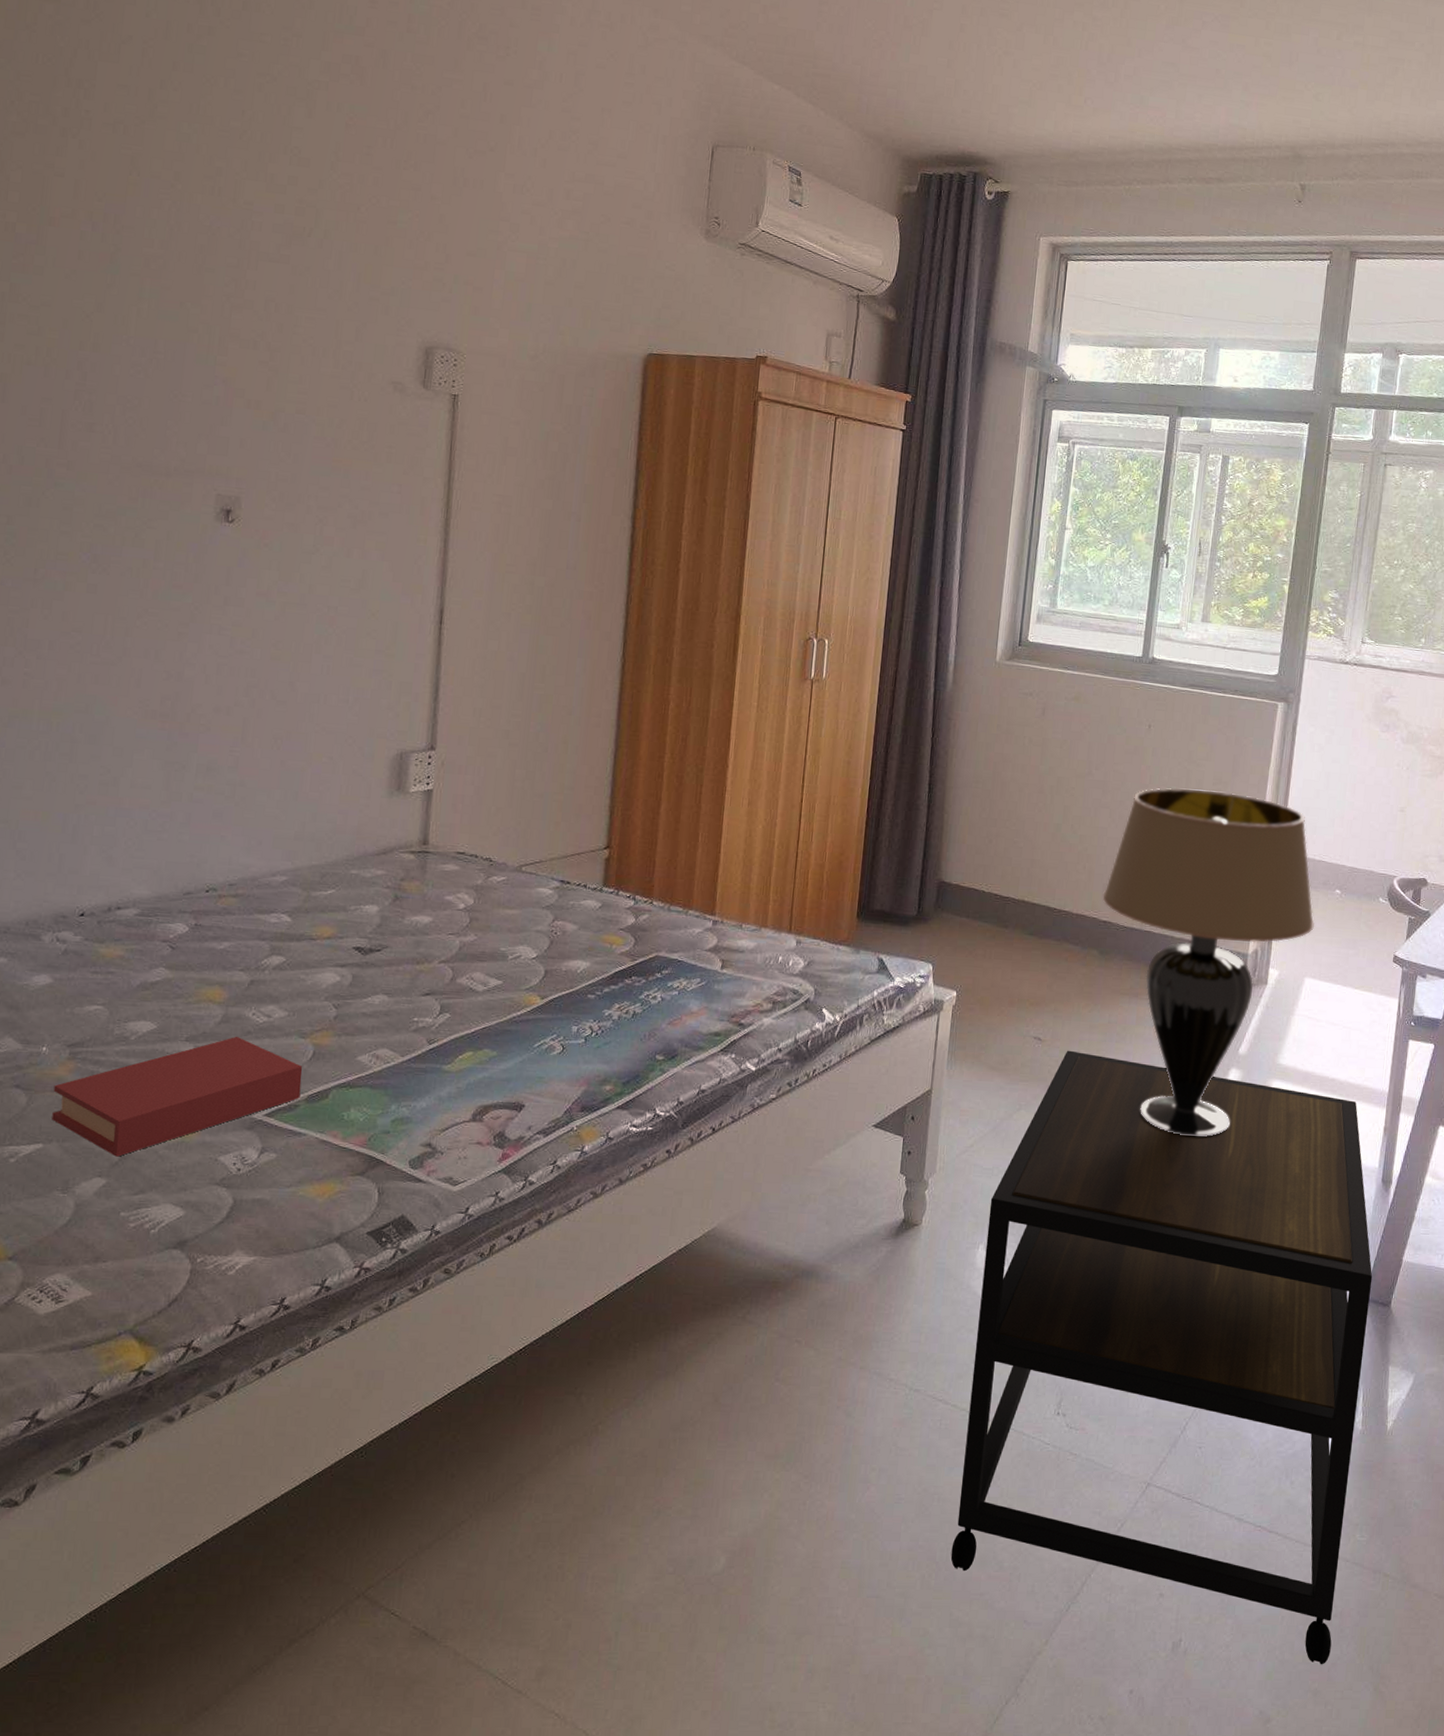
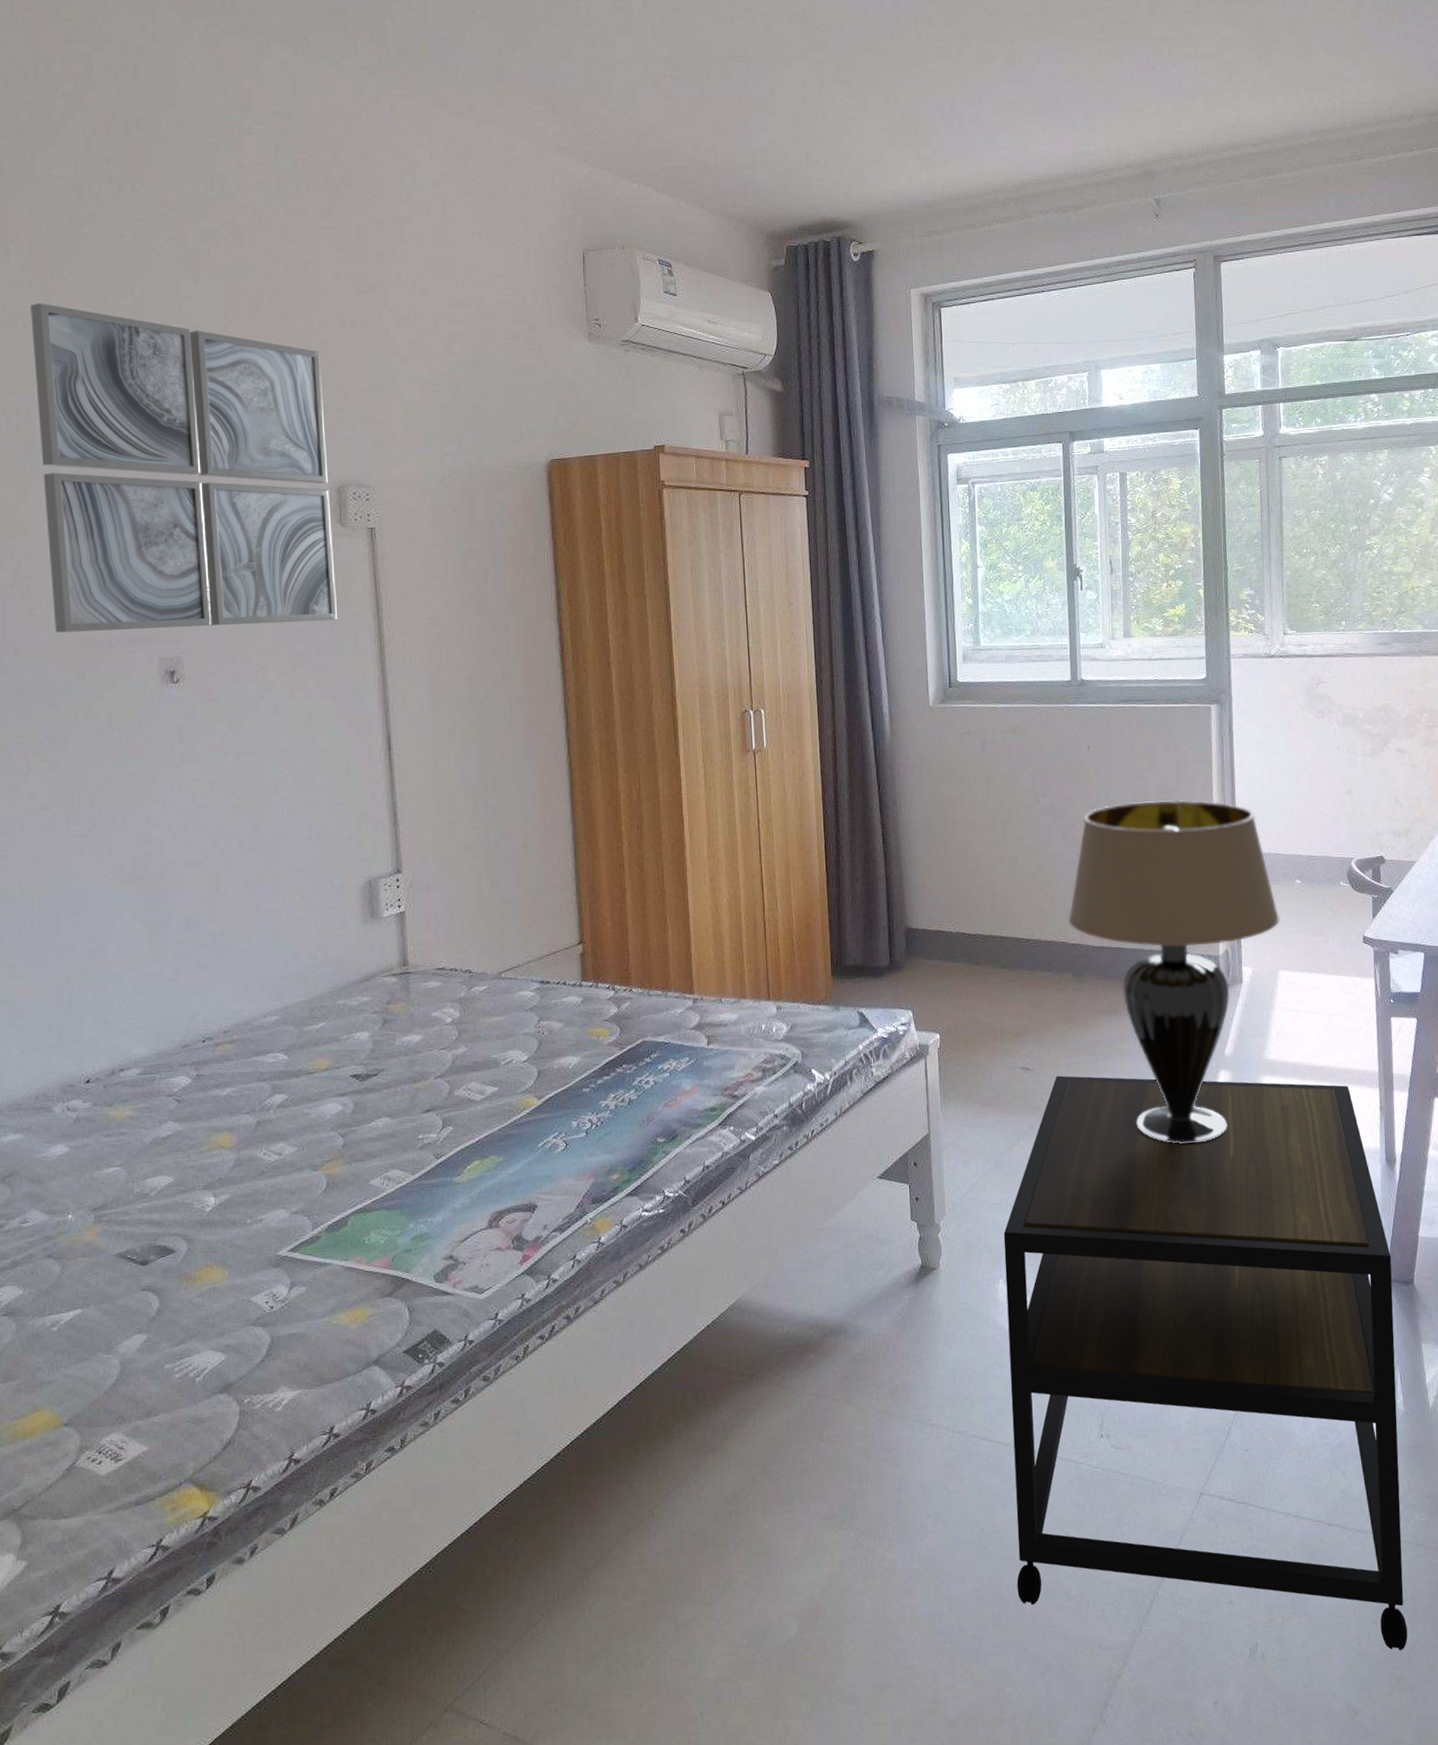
book: present [52,1037,303,1157] -> none [84,1178,320,1312]
wall art: none [113,110,427,484] -> present [31,302,337,633]

